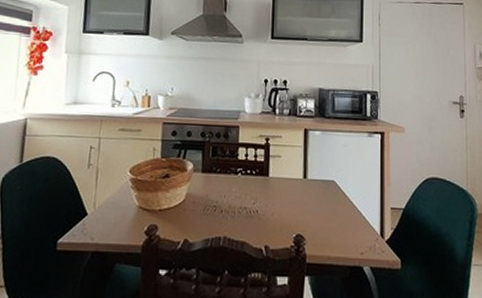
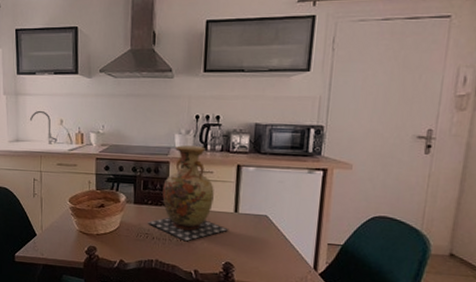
vase: none [215,109,299,212] -> present [147,145,229,241]

